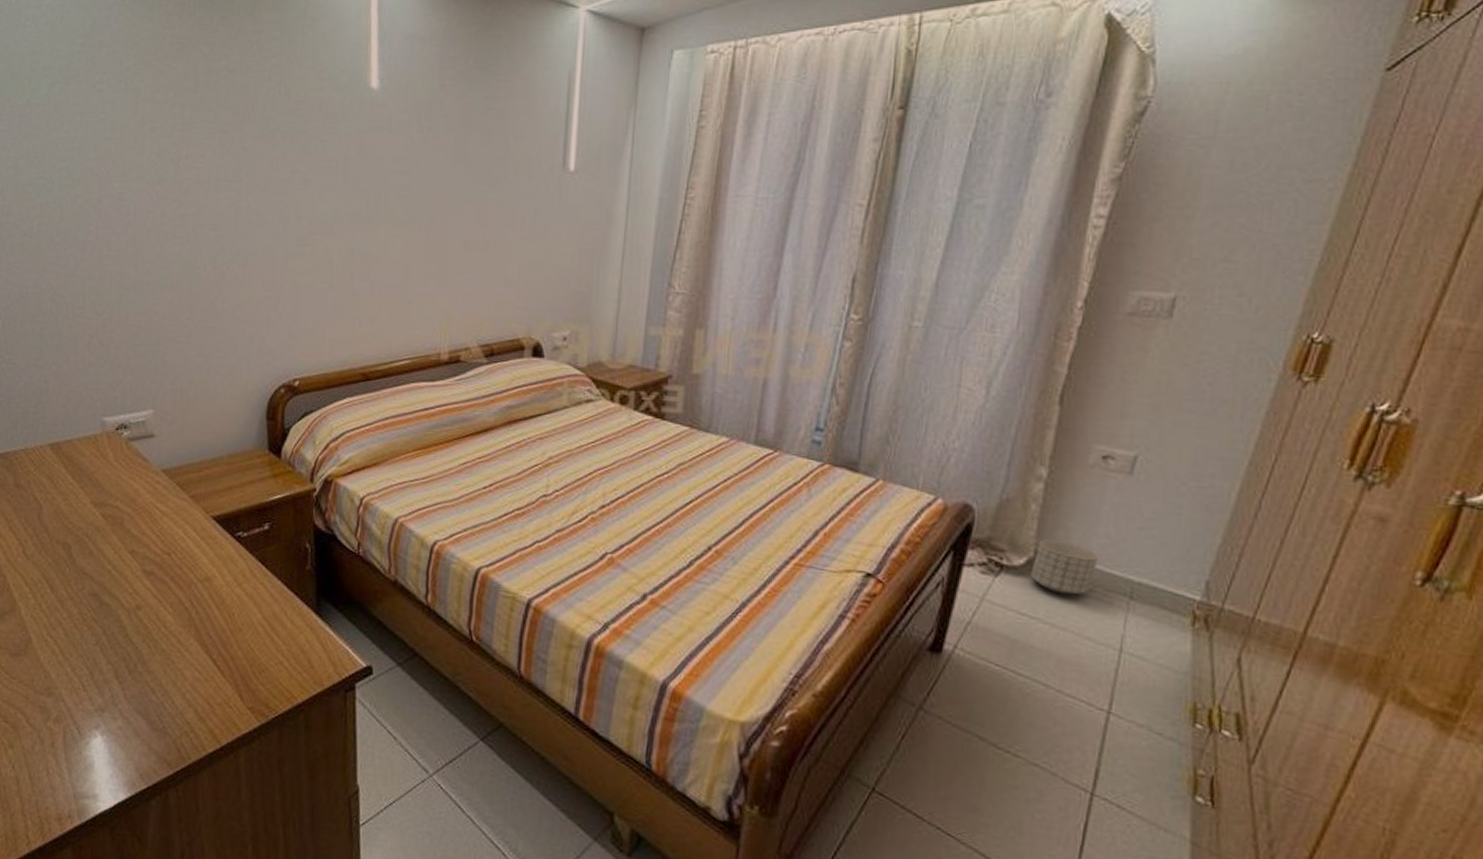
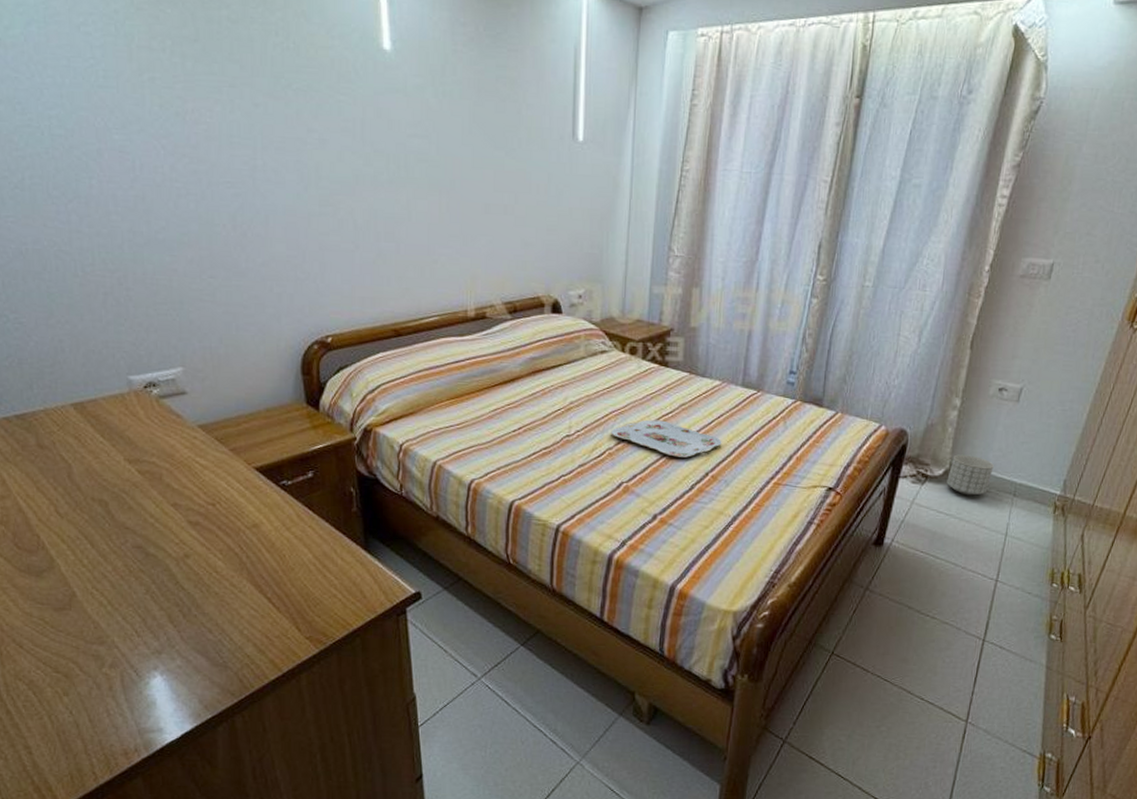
serving tray: none [595,480,729,527] -> present [611,419,722,457]

